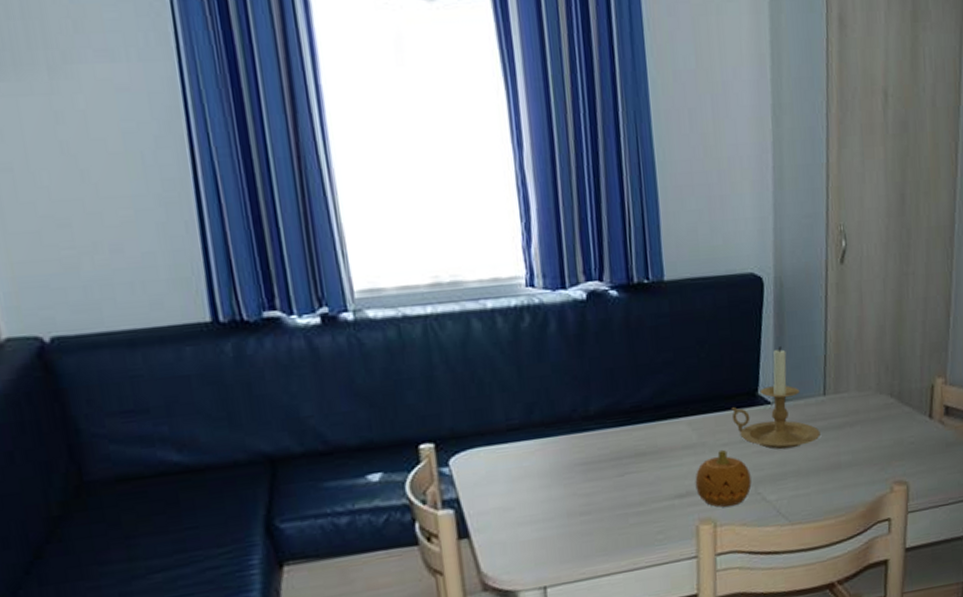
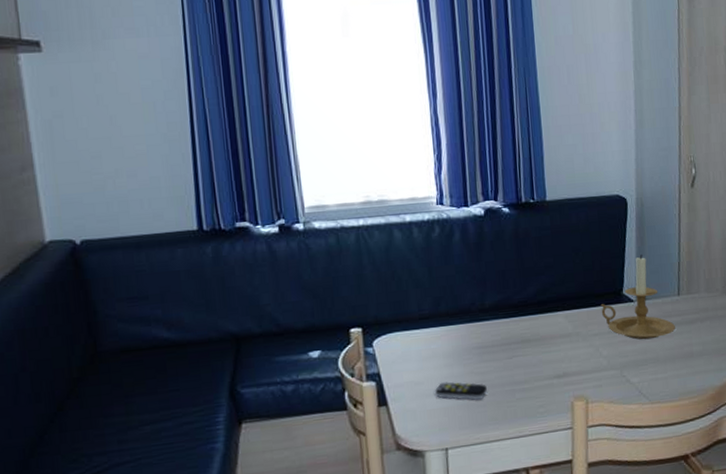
remote control: none [528,506,595,528] -> present [434,382,488,400]
fruit: present [695,449,752,508] -> none [570,338,618,387]

